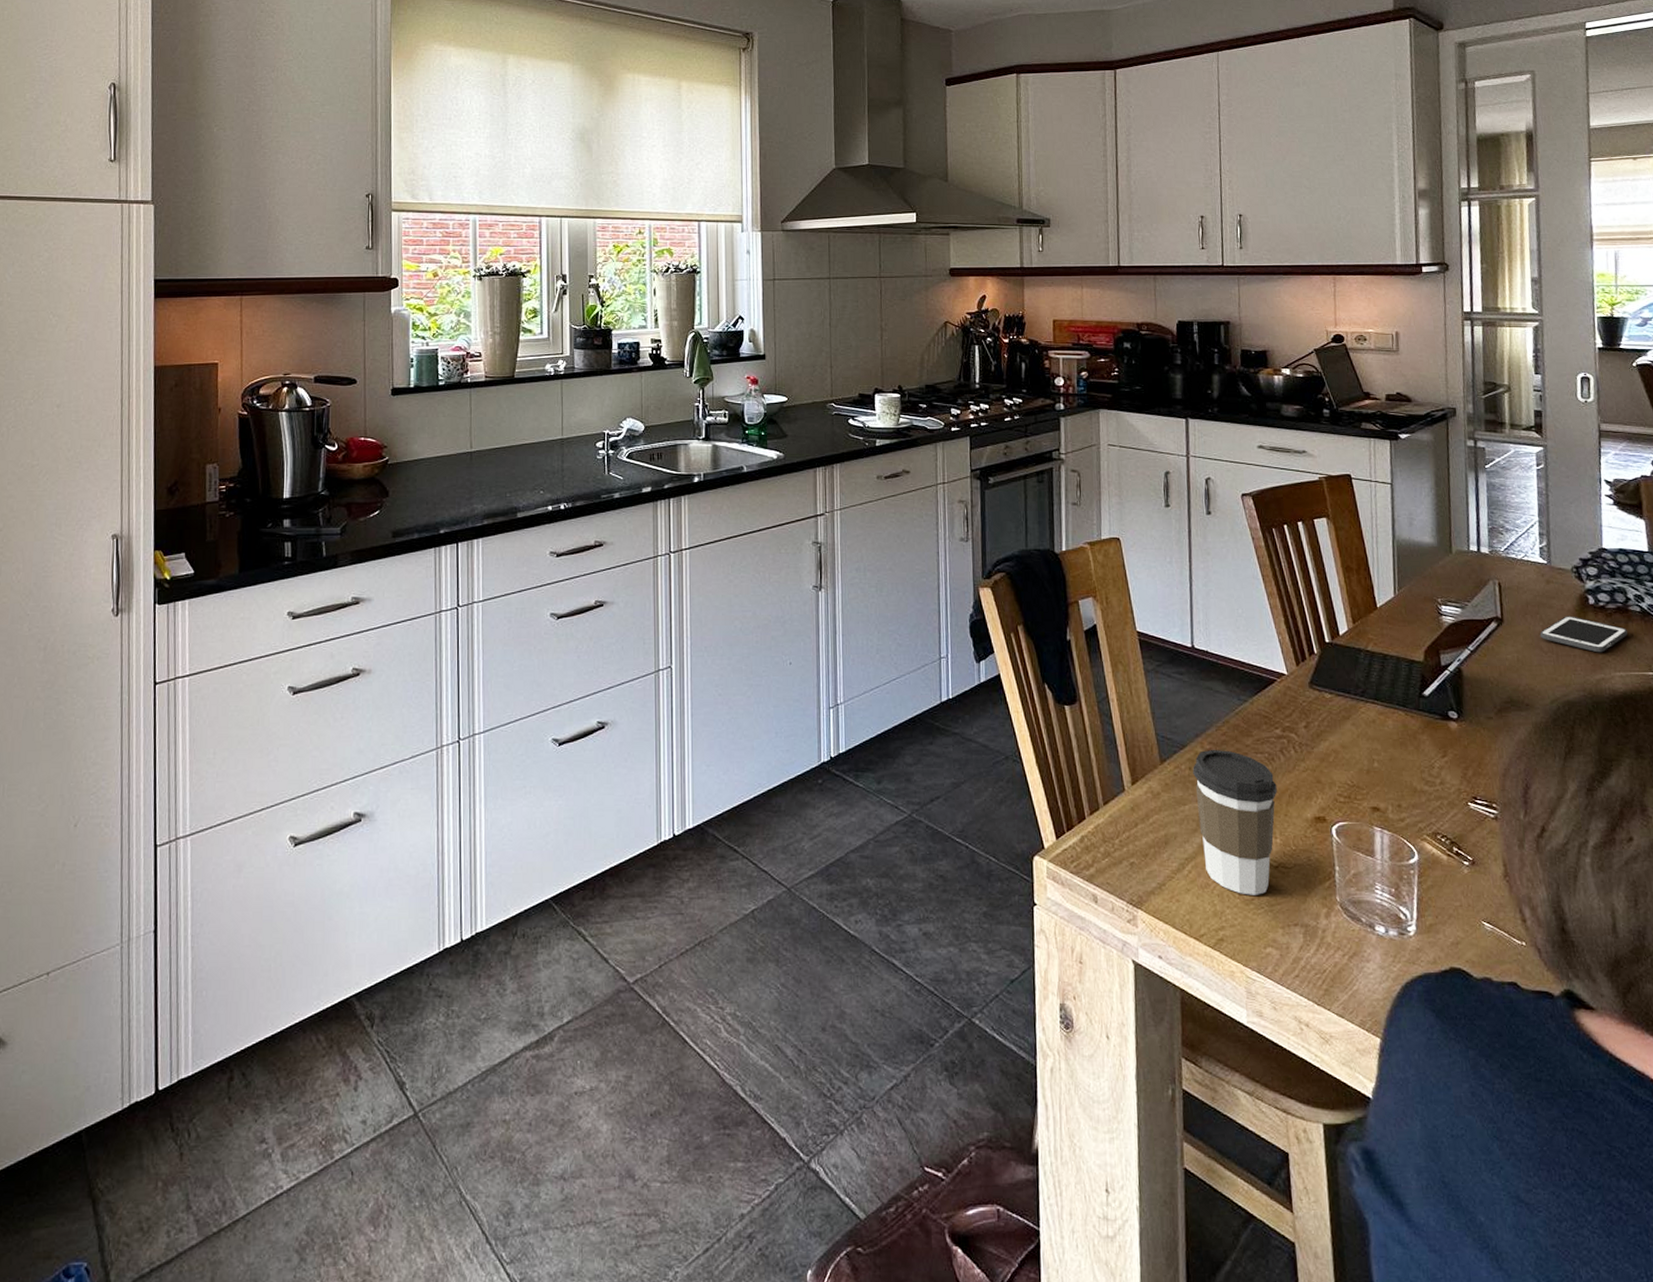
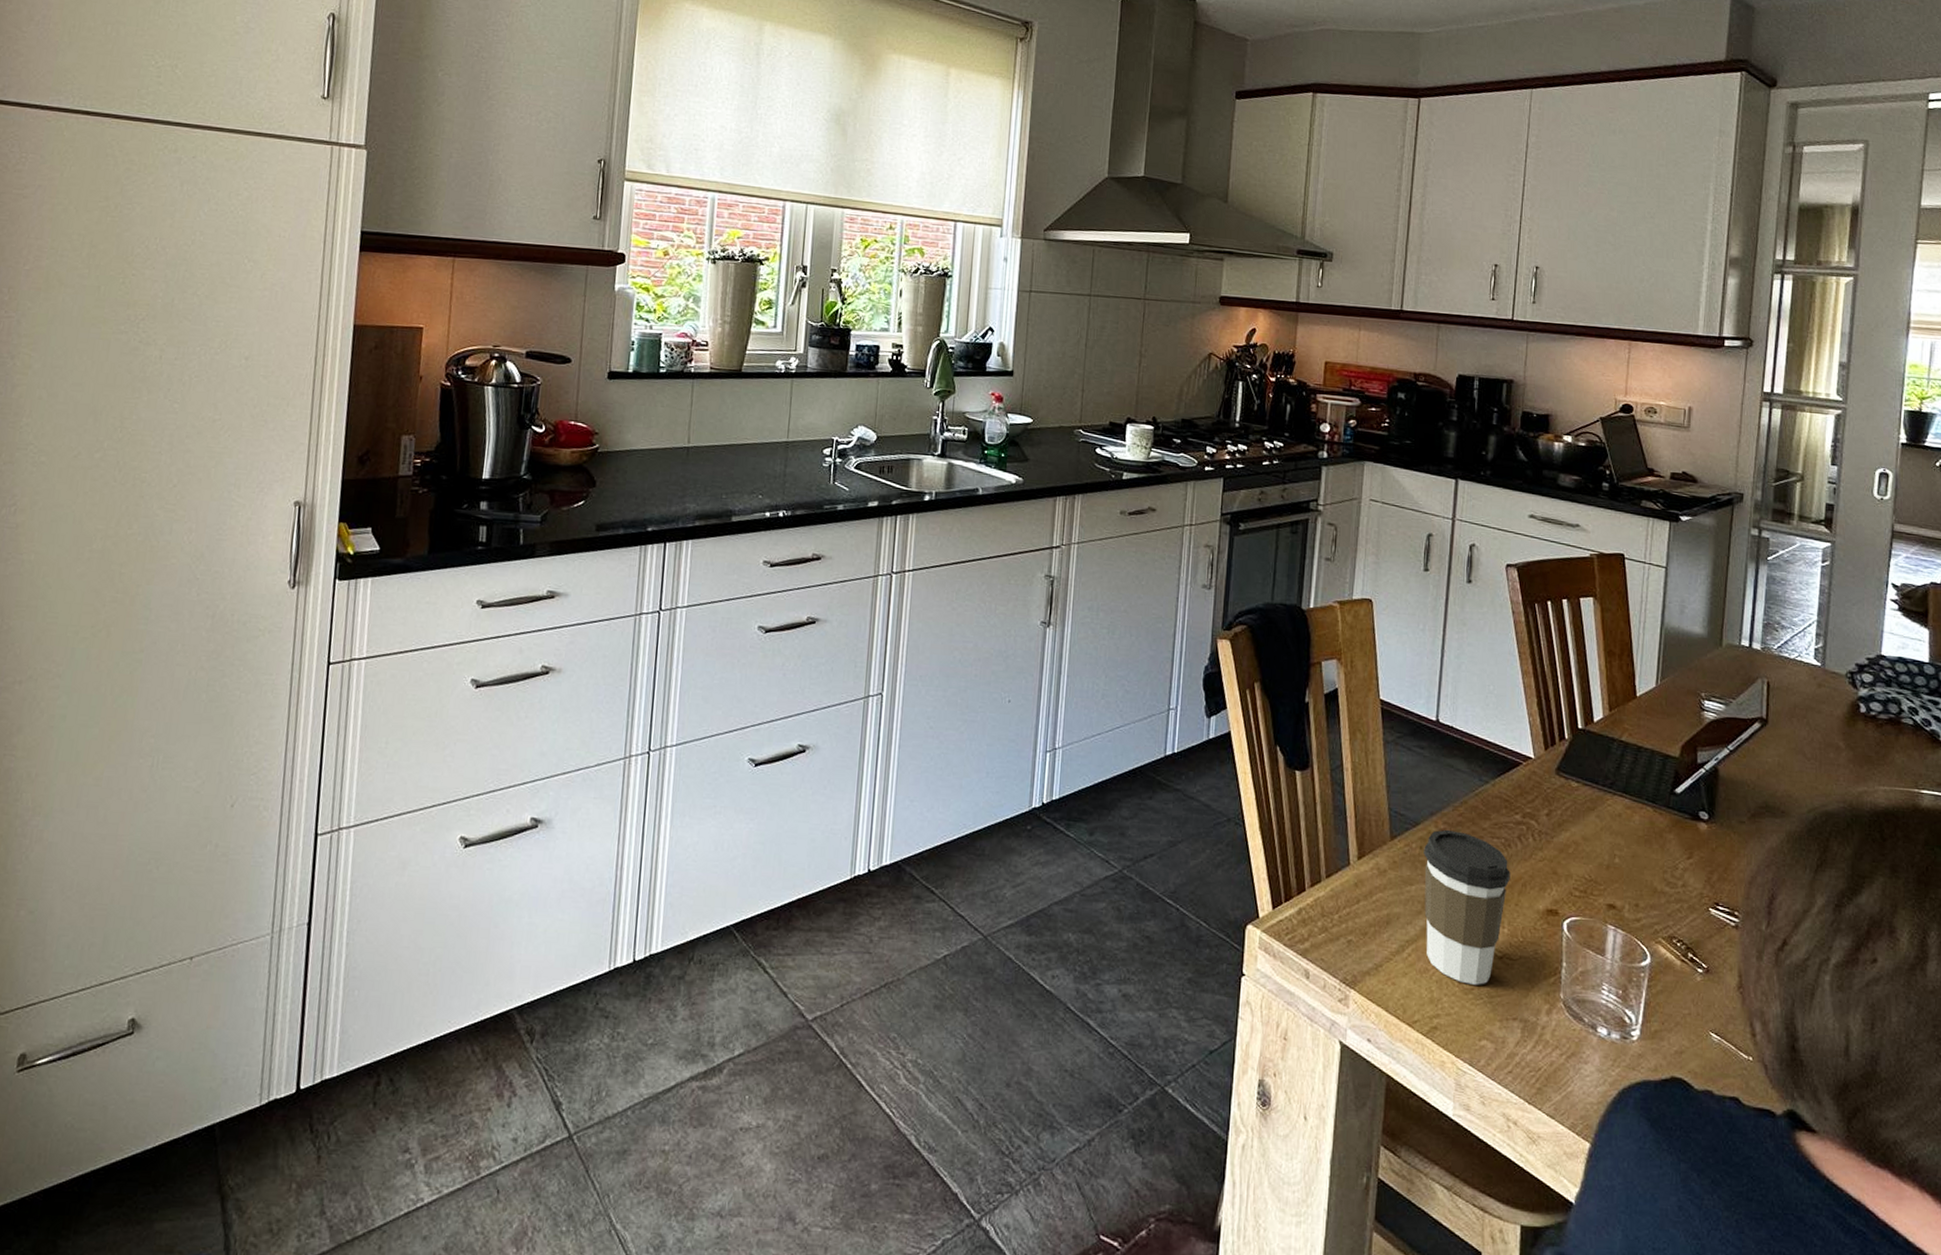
cell phone: present [1539,616,1628,653] -> none [1804,722,1897,765]

